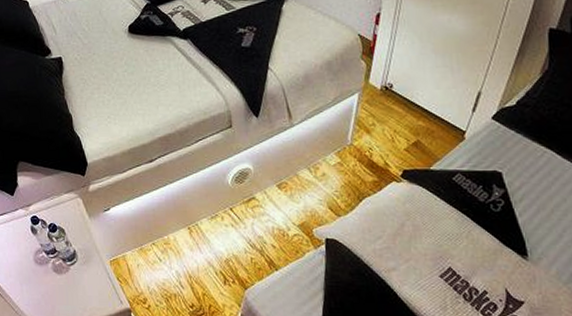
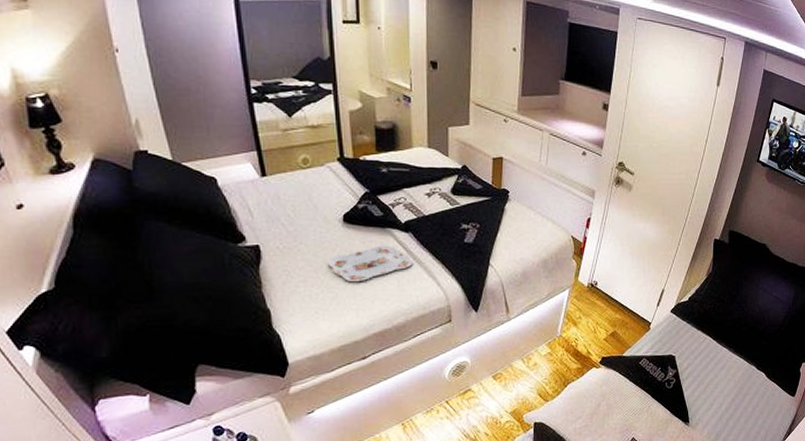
serving tray: none [116,52,192,89] -> present [327,245,413,283]

